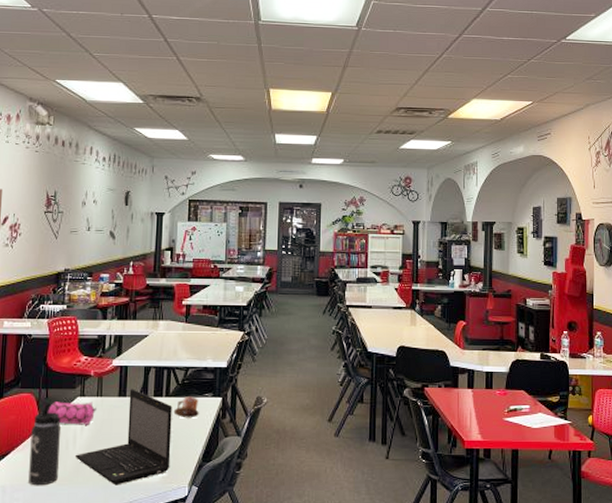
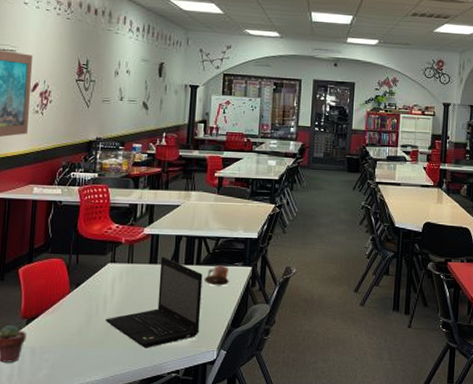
thermos bottle: present [28,402,62,486] -> none [58,267,92,348]
pencil case: present [48,402,96,425] -> none [78,267,127,290]

